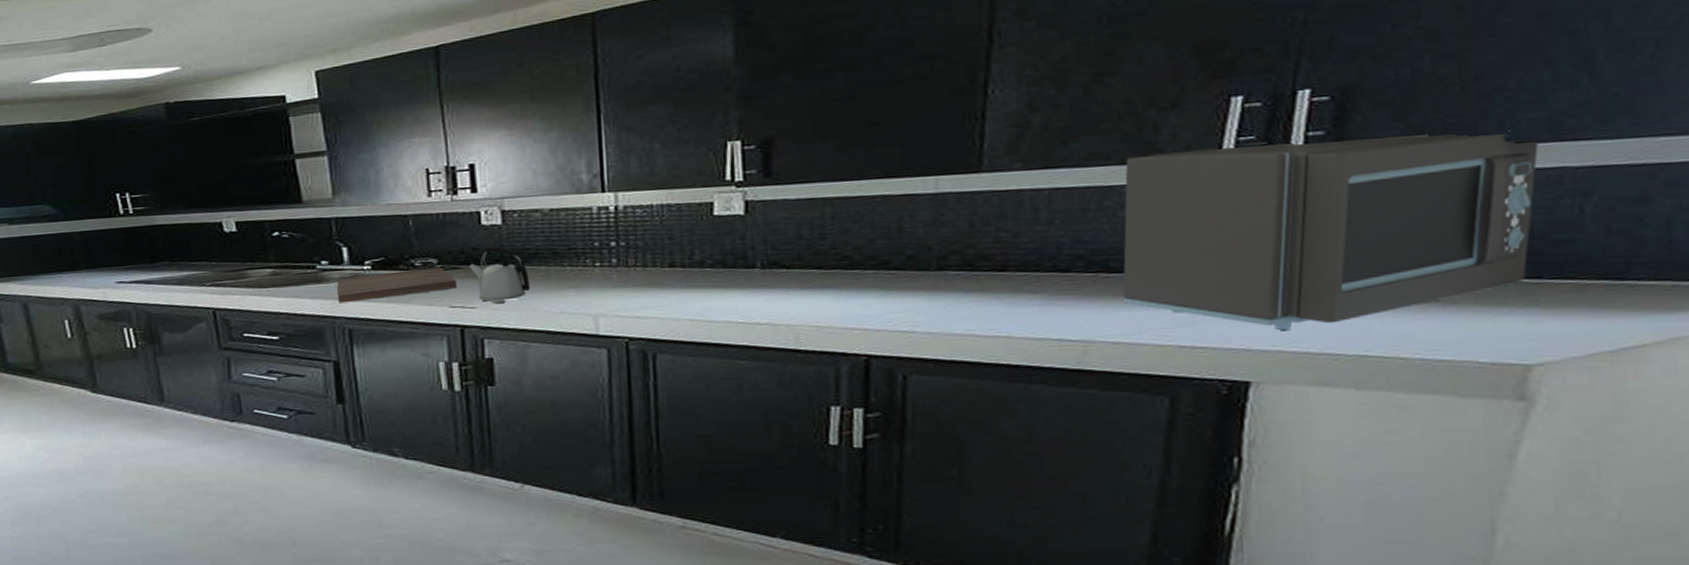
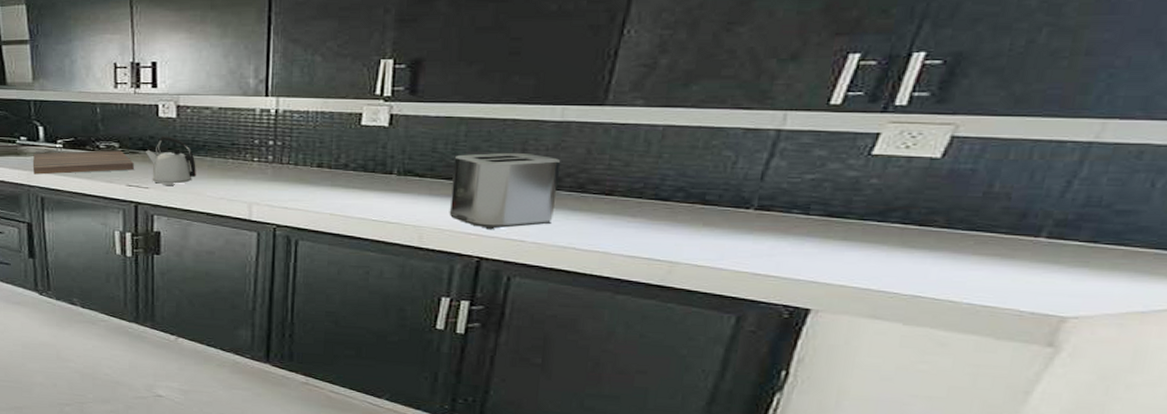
toaster: none [823,231,944,322] -> present [449,152,561,230]
microwave: present [1122,130,1540,330] -> none [711,99,1132,268]

